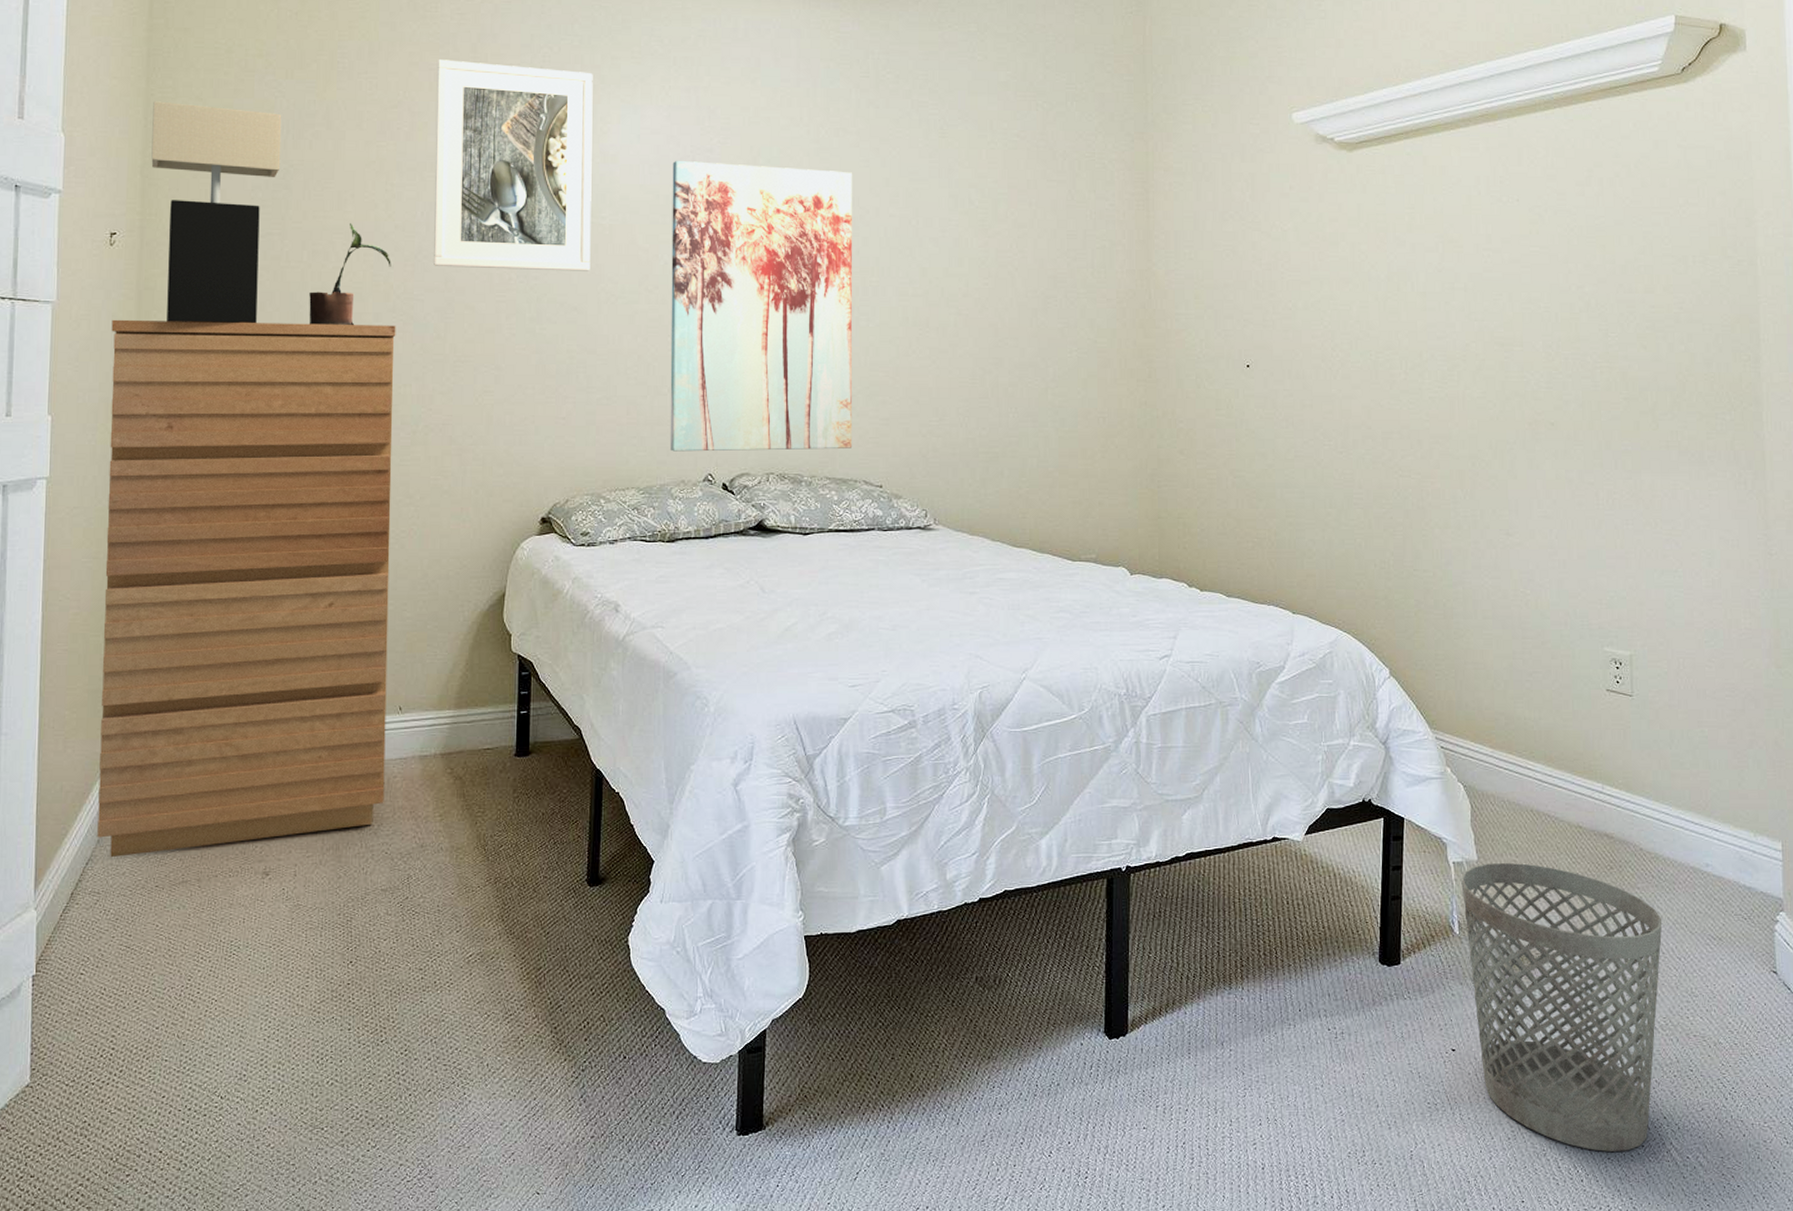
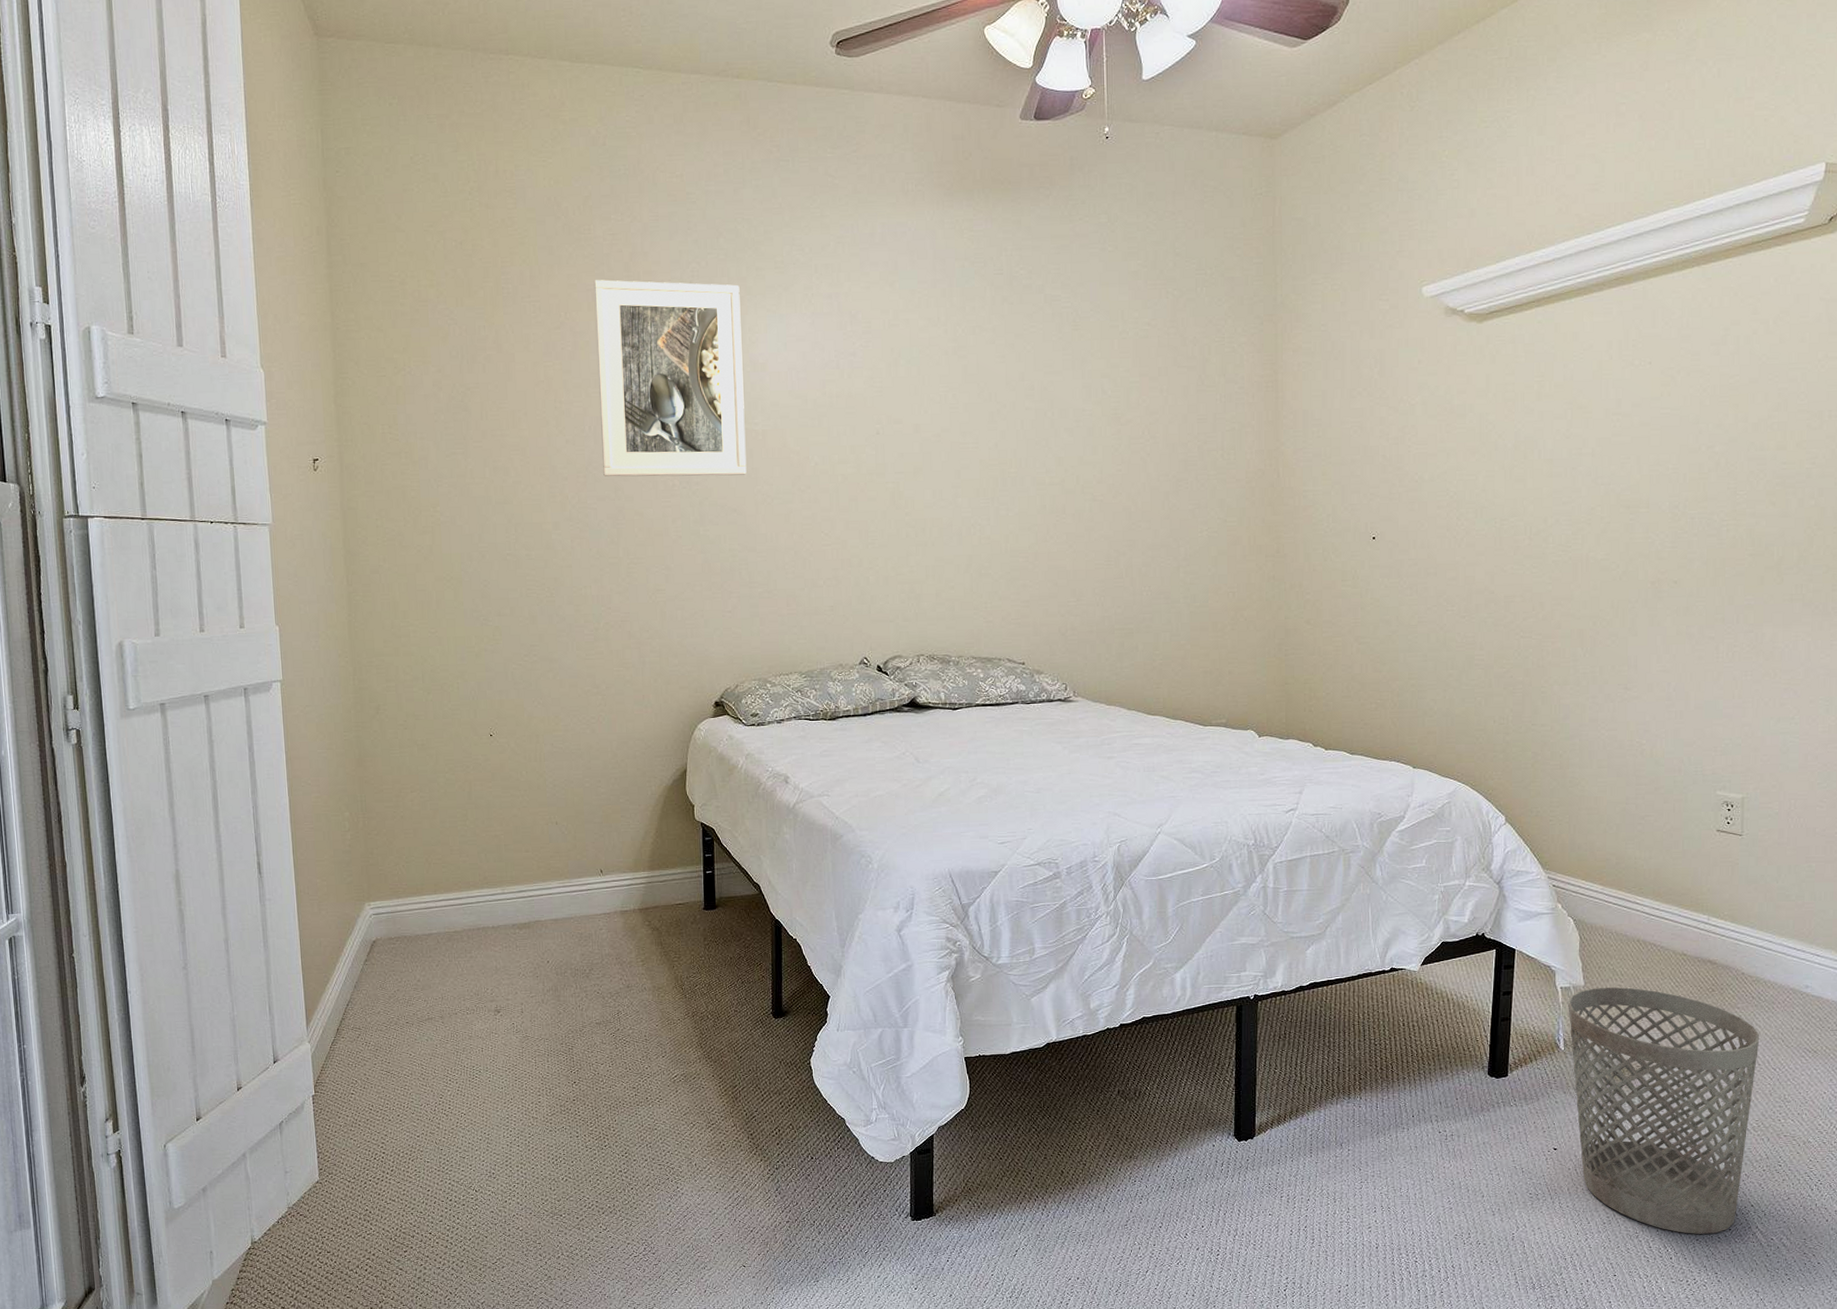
dresser: present [97,319,396,858] -> none [322,533,593,1000]
table lamp: present [151,101,282,324] -> none [339,334,459,538]
potted plant: present [308,222,391,326] -> none [494,439,565,535]
wall art: present [669,160,853,452] -> none [818,365,996,638]

